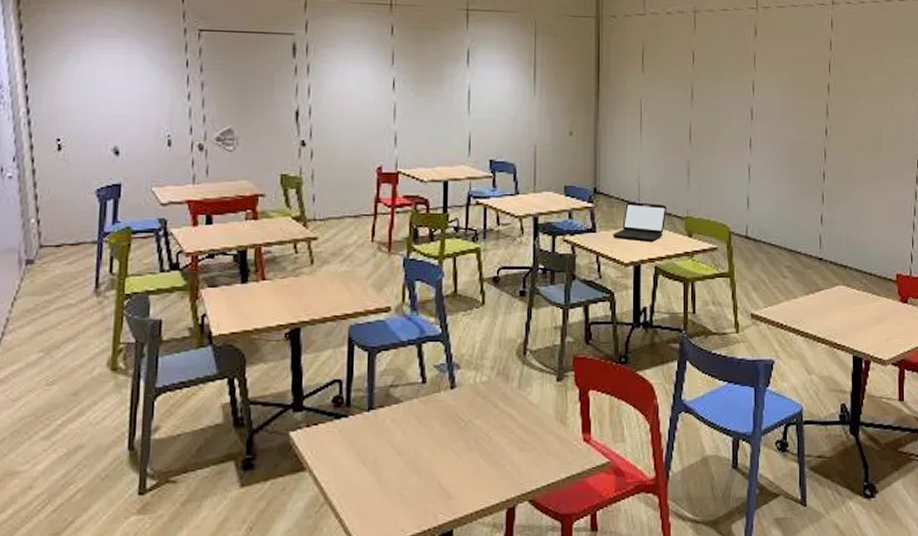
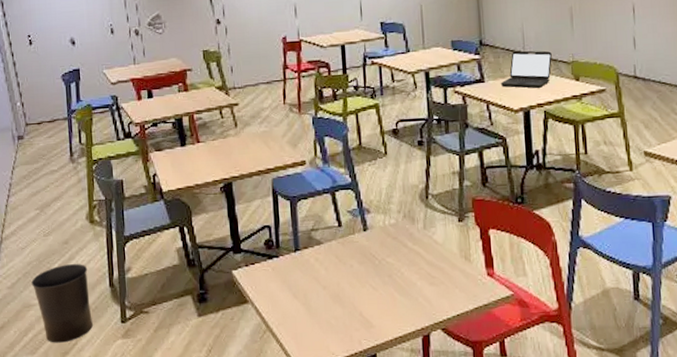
waste bin: none [20,421,101,521] -> present [31,264,93,343]

